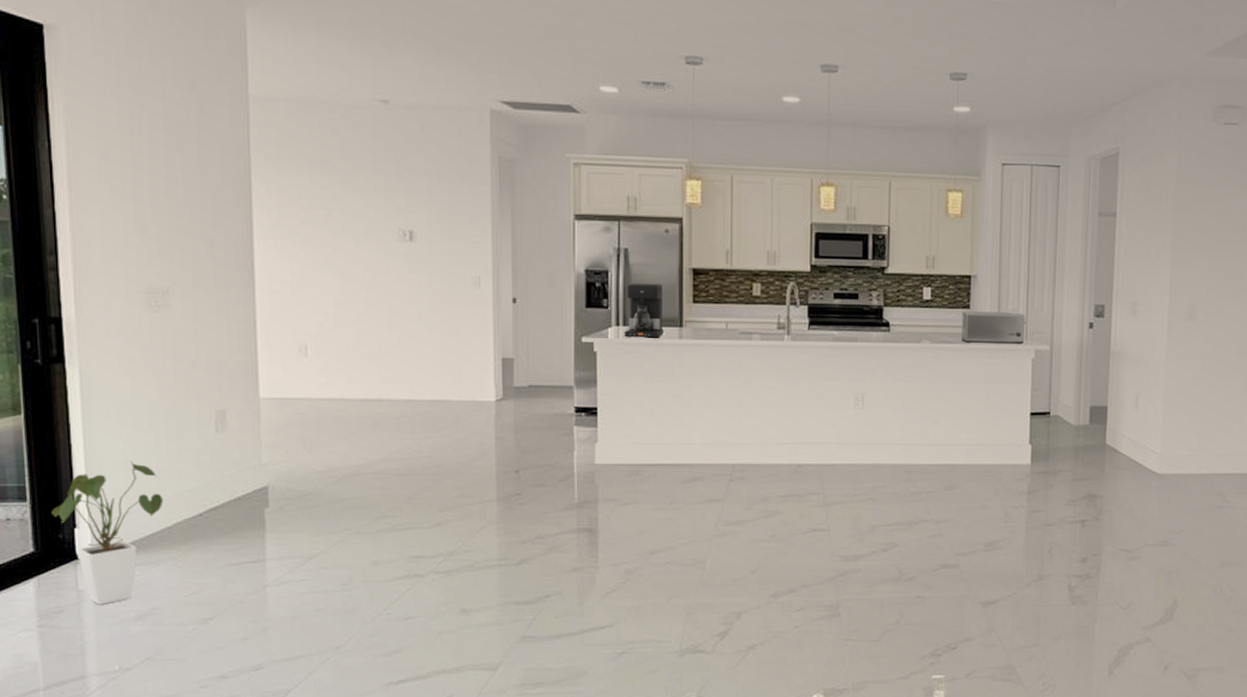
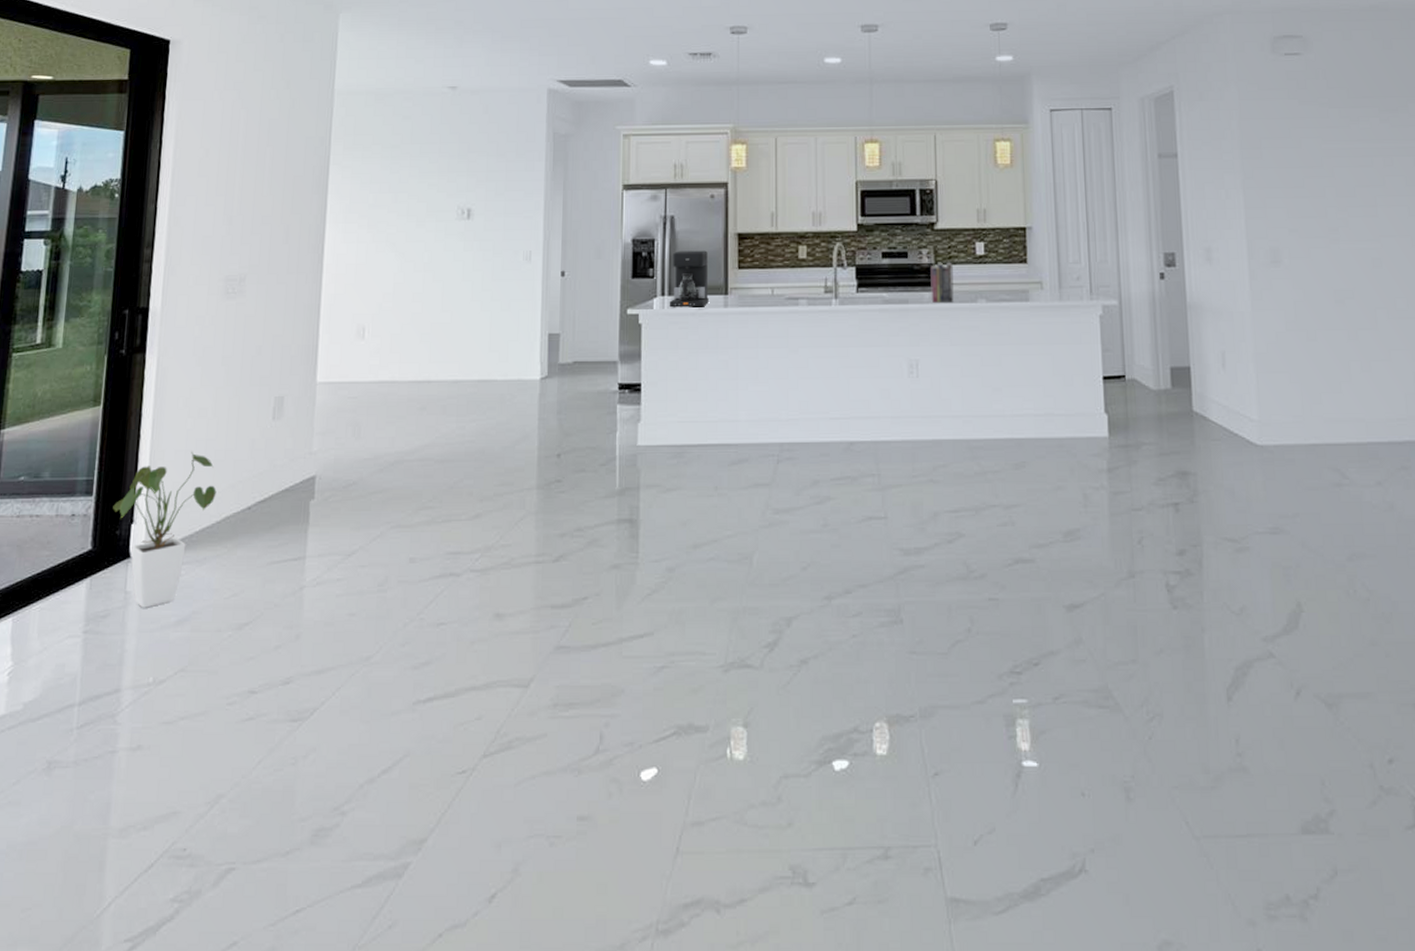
books: none [879,304,901,343] -> present [930,262,954,304]
toaster: present [961,311,1026,345] -> none [1019,265,1090,301]

